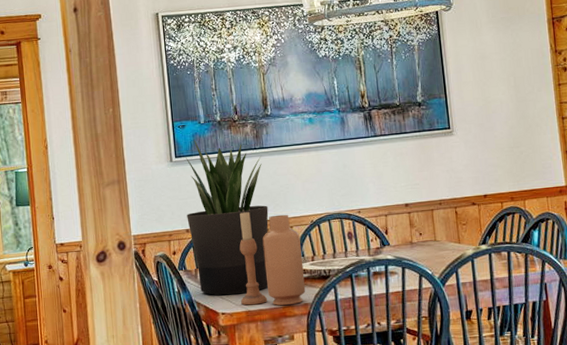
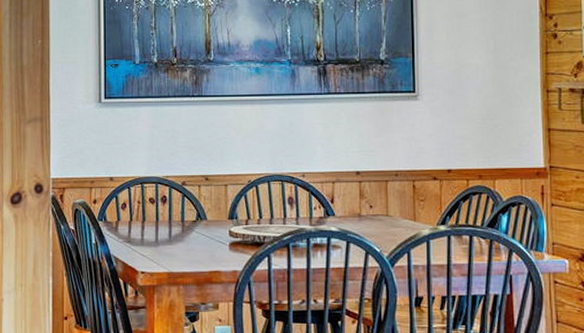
planter: present [185,139,269,296] -> none [112,80,202,253]
candlestick: present [239,211,268,306] -> none [163,163,193,267]
vase: present [262,214,306,306] -> none [192,170,236,271]

